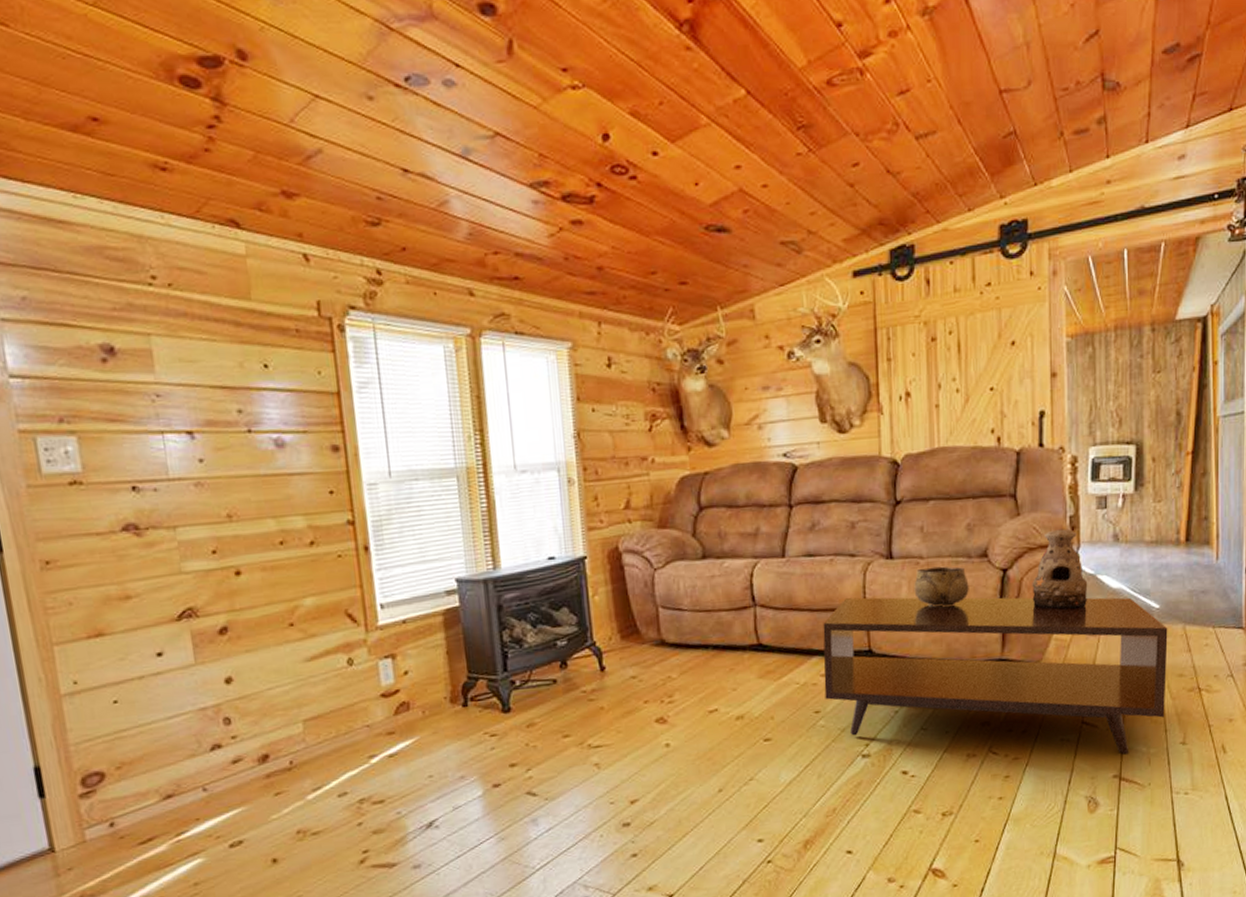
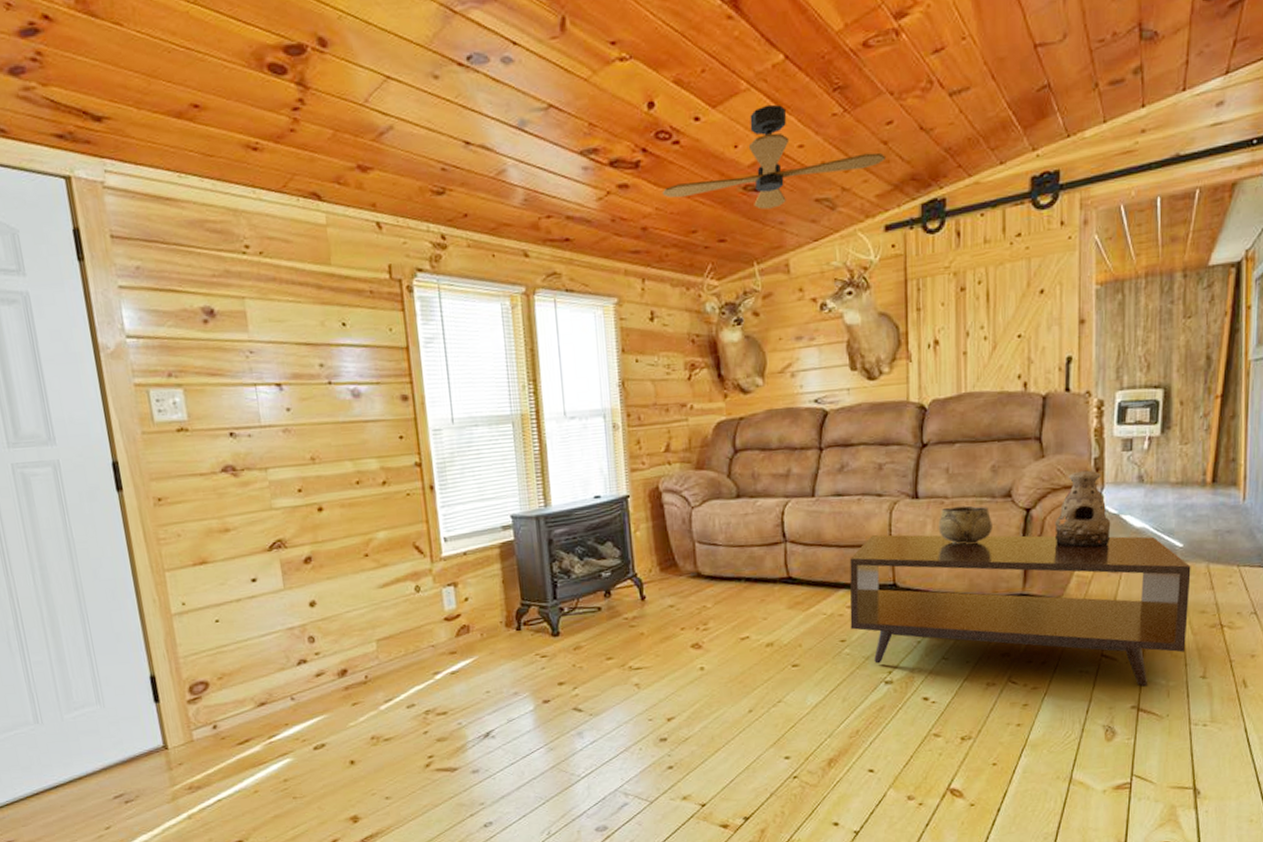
ceiling fan: none [618,141,852,251] -> present [662,104,885,210]

